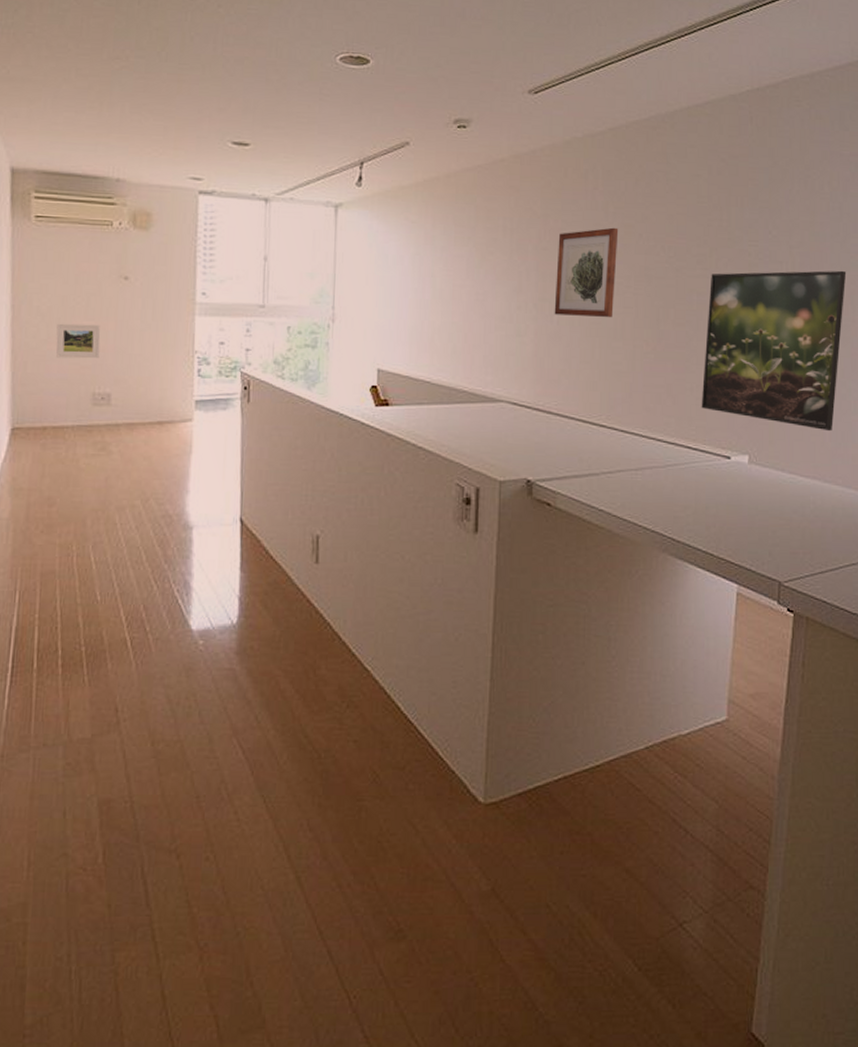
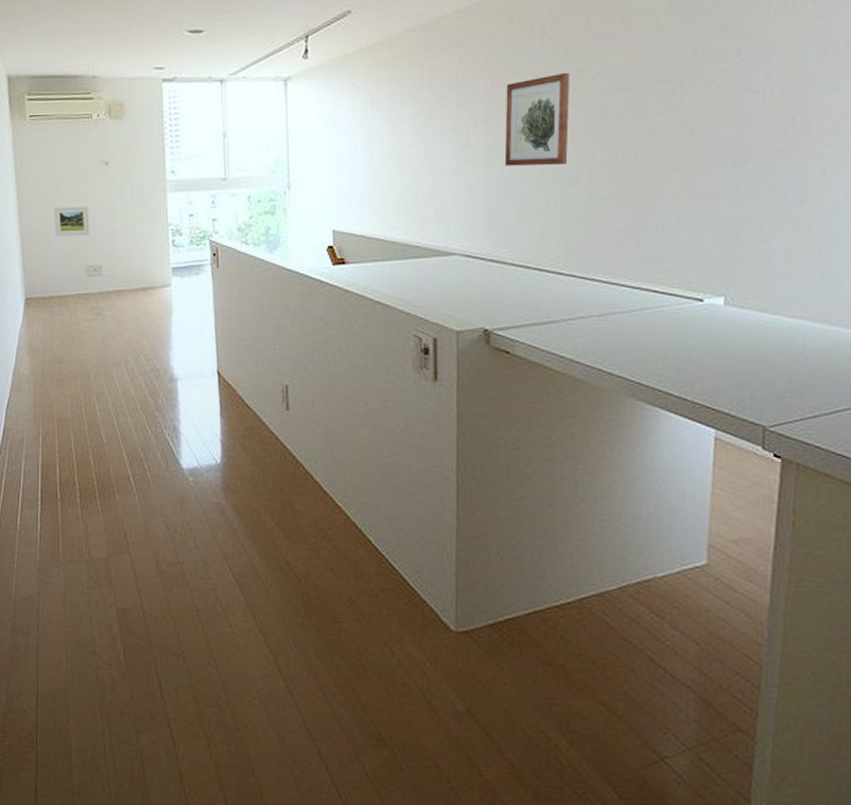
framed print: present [701,270,847,432] -> none [668,93,838,268]

